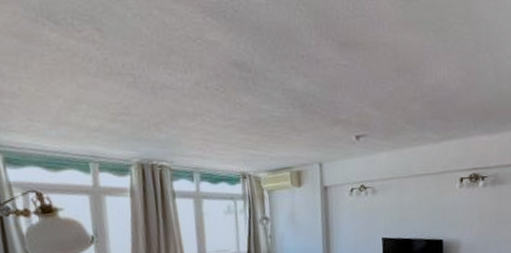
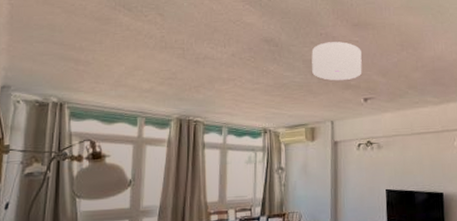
ceiling light: none [292,66,353,115] -> present [311,42,362,80]

